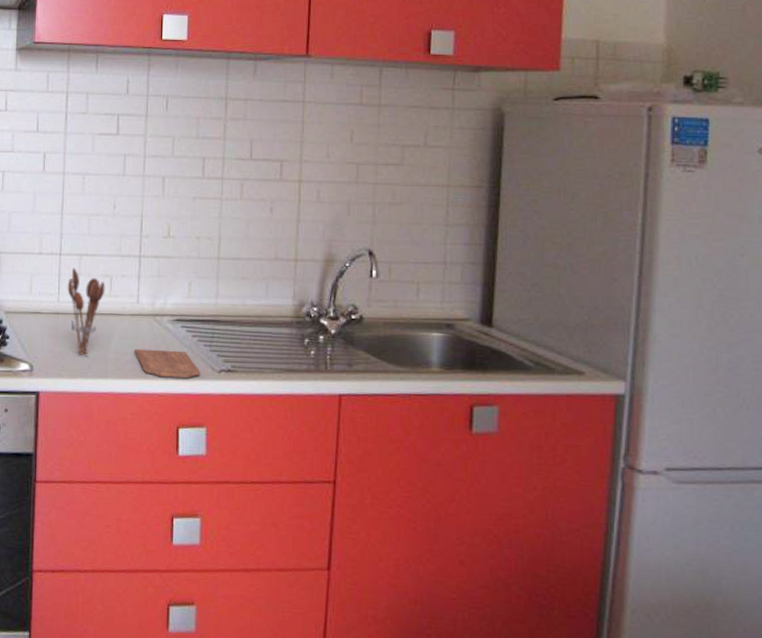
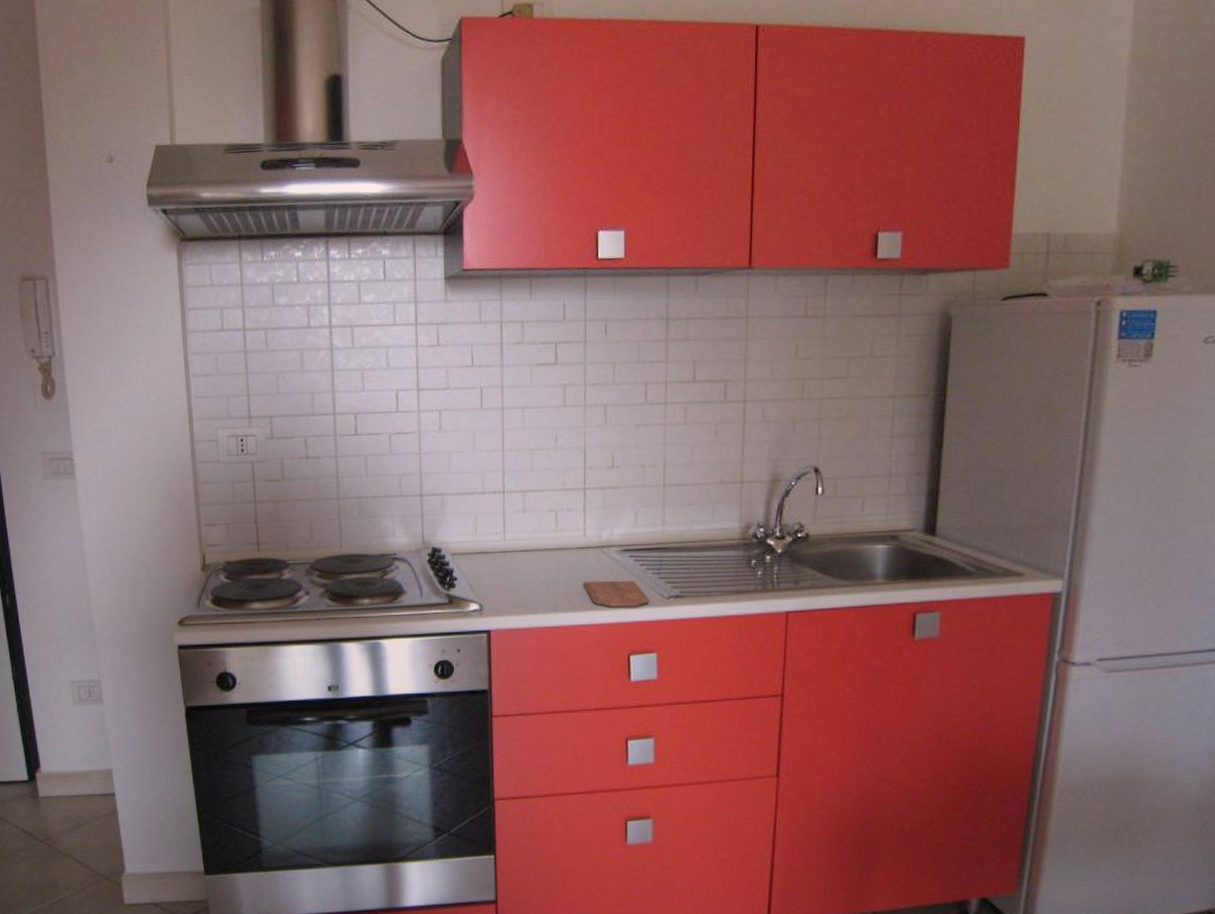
utensil holder: present [67,267,105,357] -> none [512,505,551,593]

